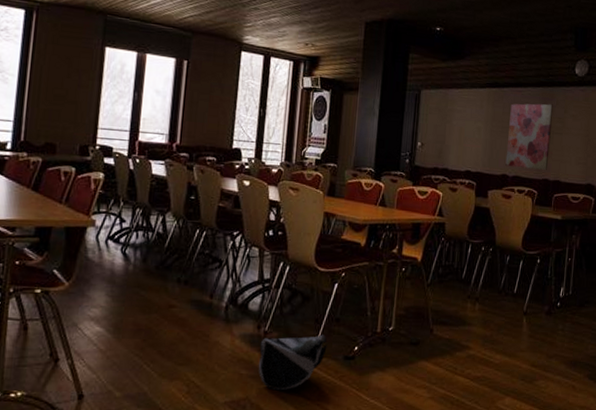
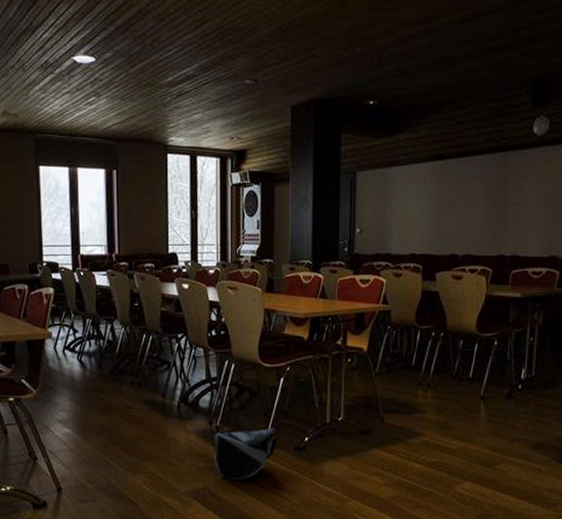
wall art: present [505,103,553,170] -> none [454,171,507,246]

